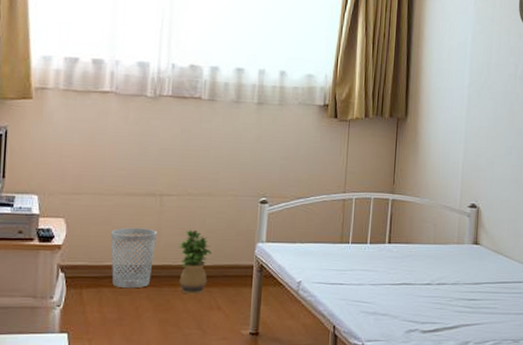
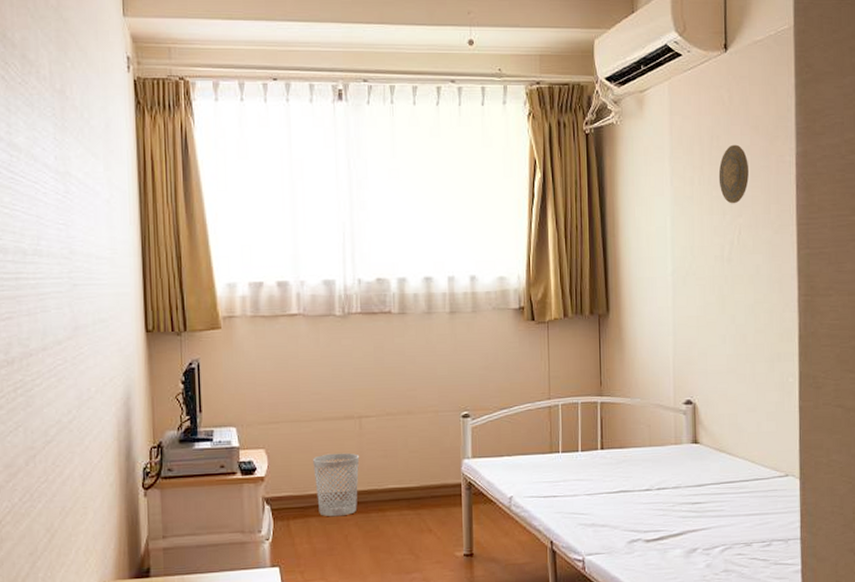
potted plant: present [179,229,213,295] -> none [383,450,418,519]

